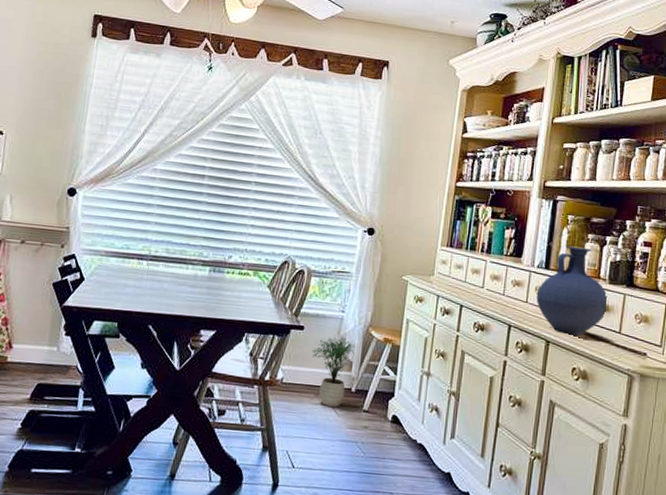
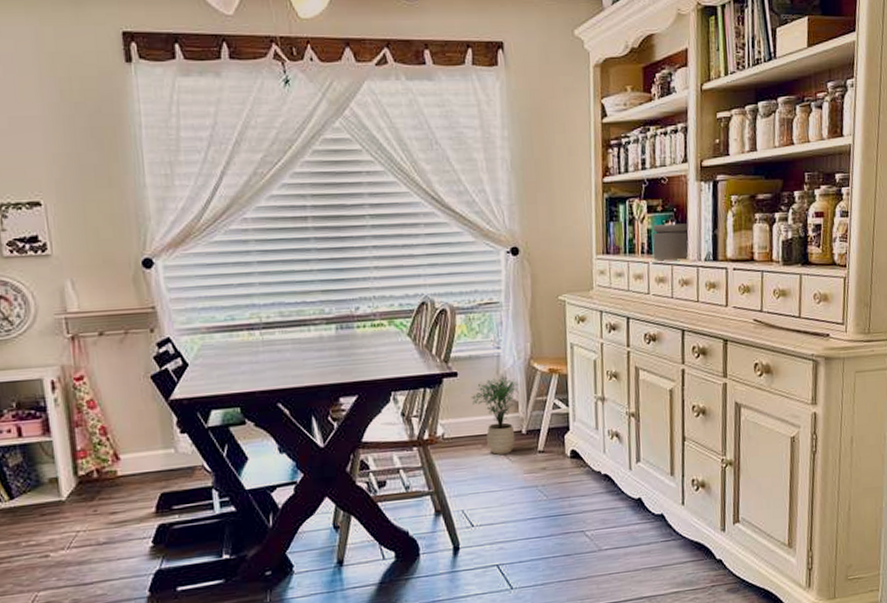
jar: none [491,229,526,264] -> present [653,223,689,262]
ceramic jug: present [536,245,609,336] -> none [707,230,785,330]

